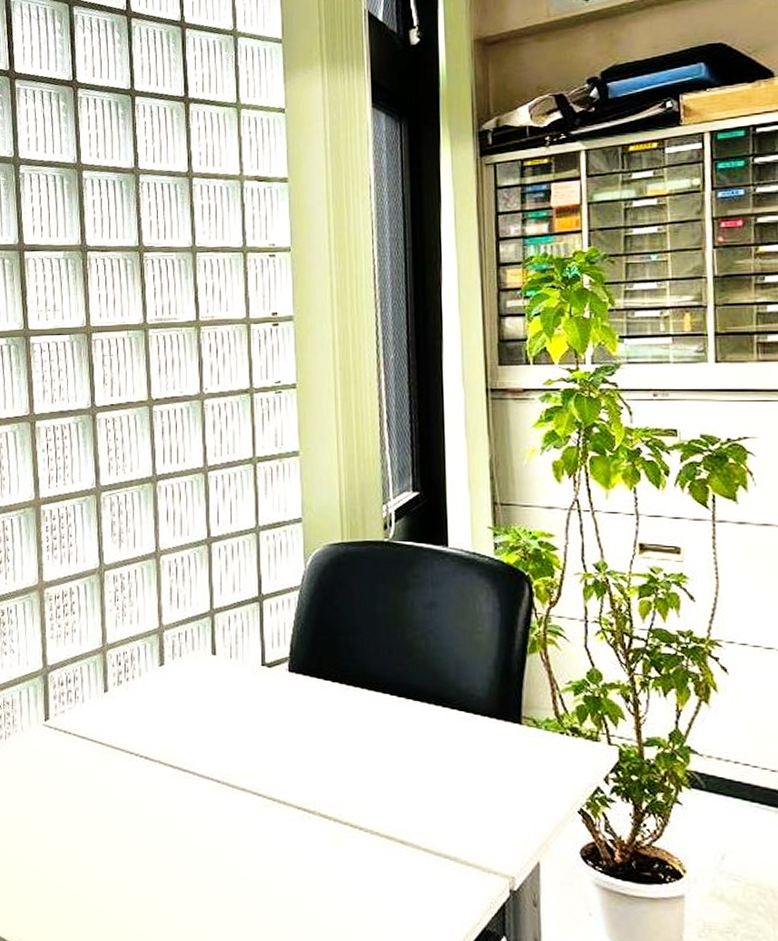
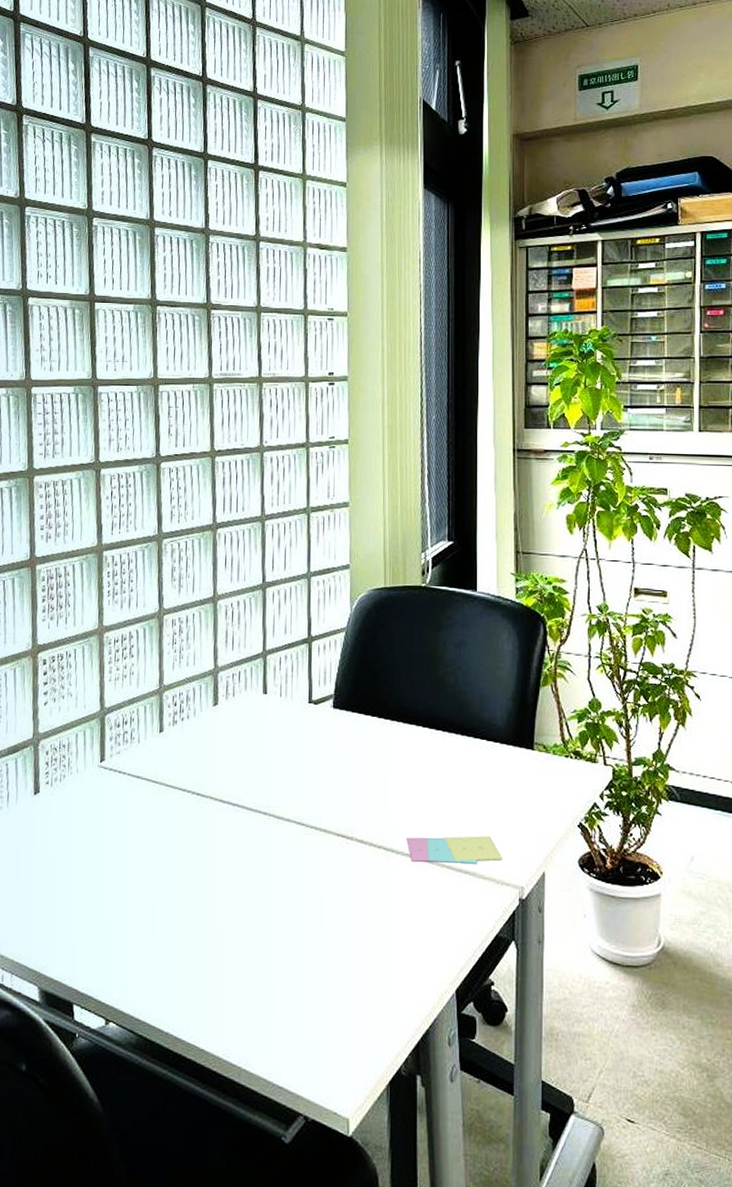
sticky notes: none [376,815,488,848] -> present [407,836,502,864]

